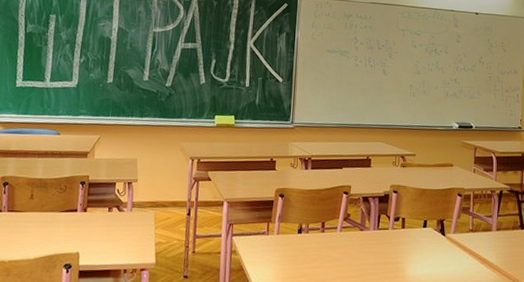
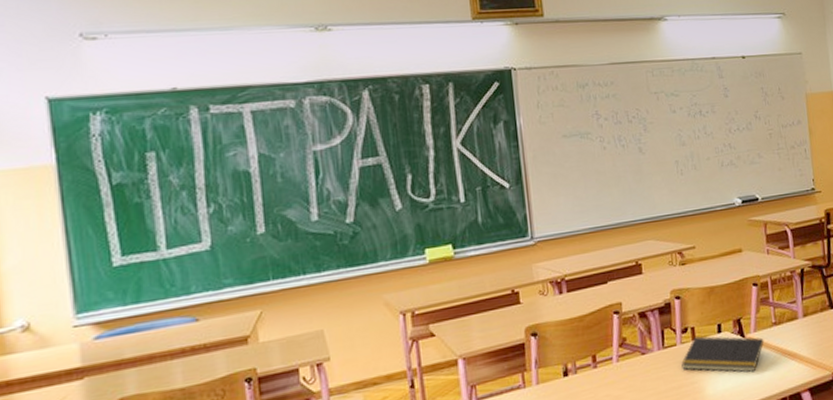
notepad: none [390,226,461,266] -> present [681,336,764,373]

